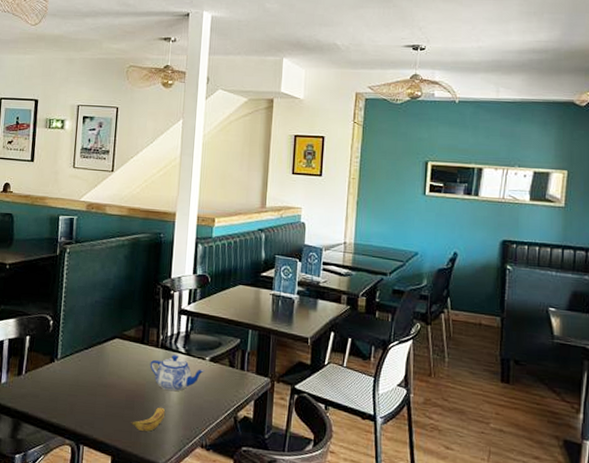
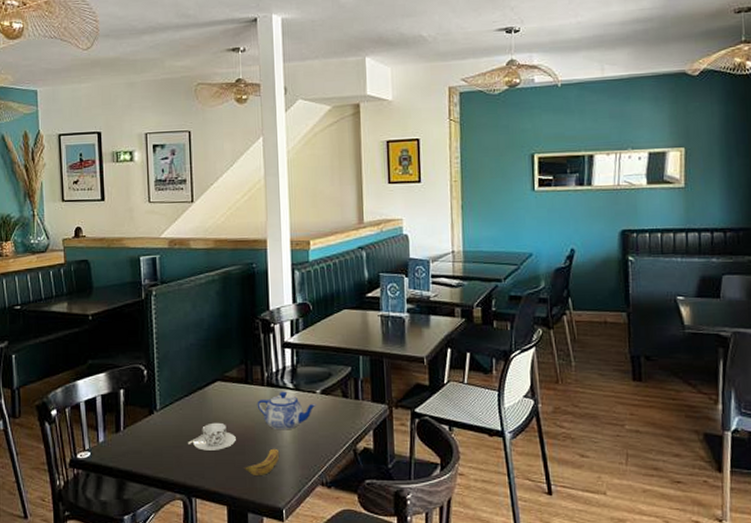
teacup: none [82,376,127,403] -> present [188,422,236,451]

